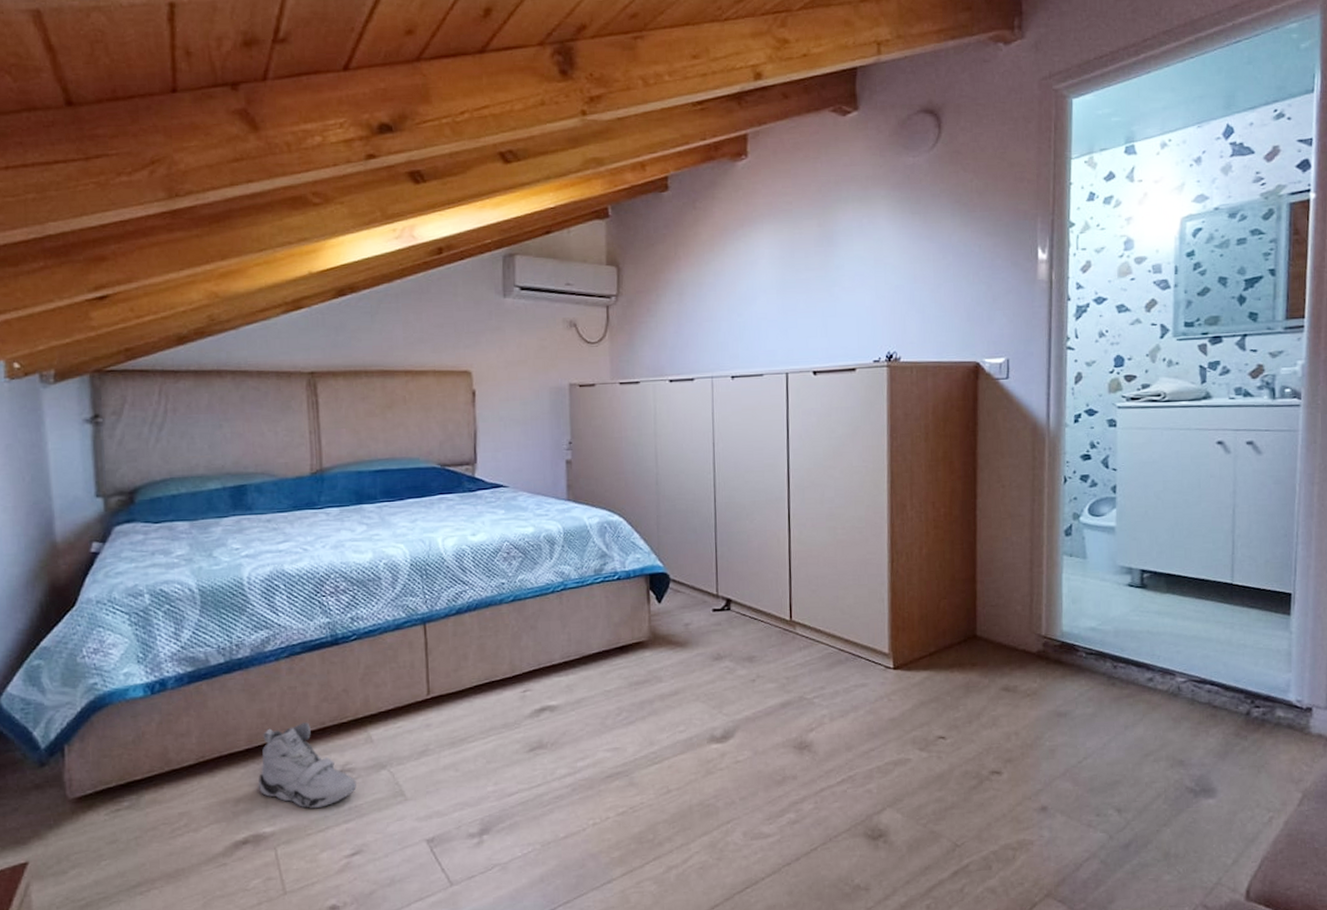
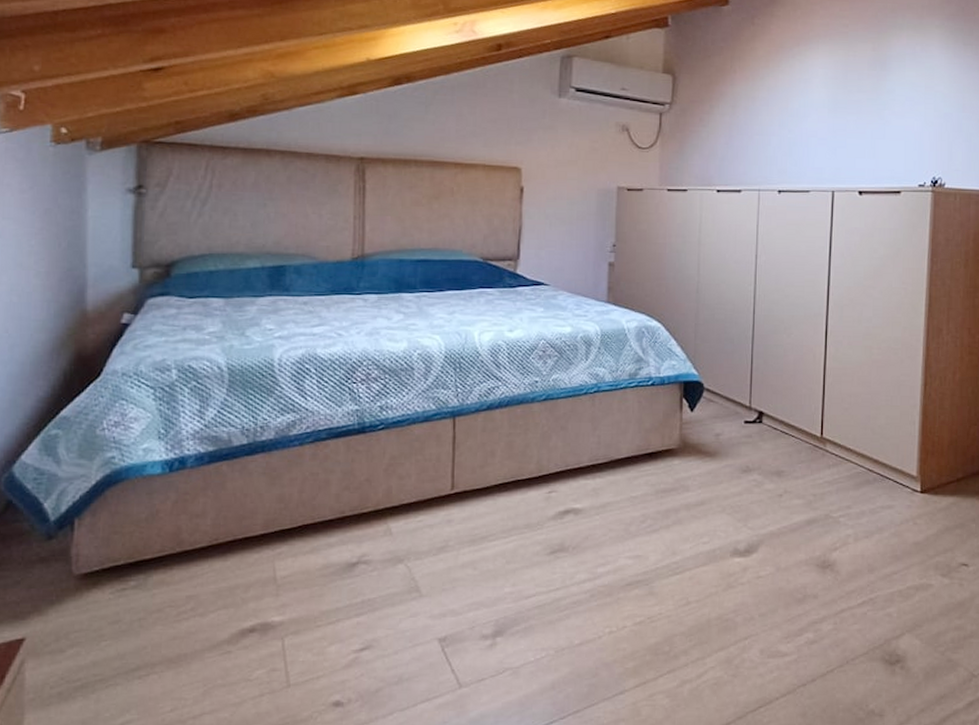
sneaker: present [257,722,356,809] -> none [270,510,372,600]

